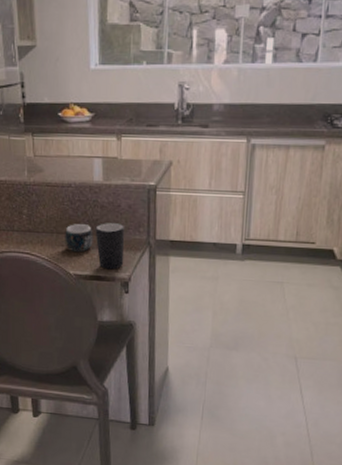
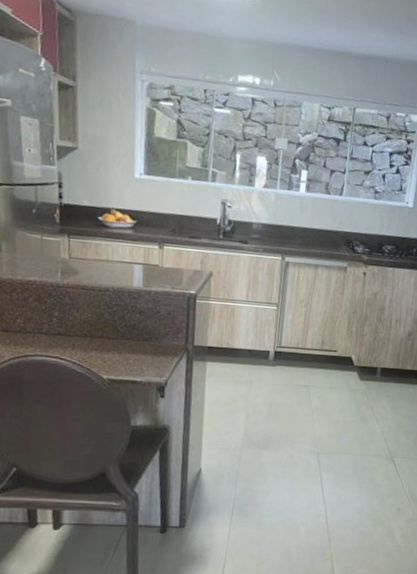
mug: present [65,224,93,253] -> none [99,328,130,357]
mug: present [95,223,125,270] -> none [132,328,164,375]

